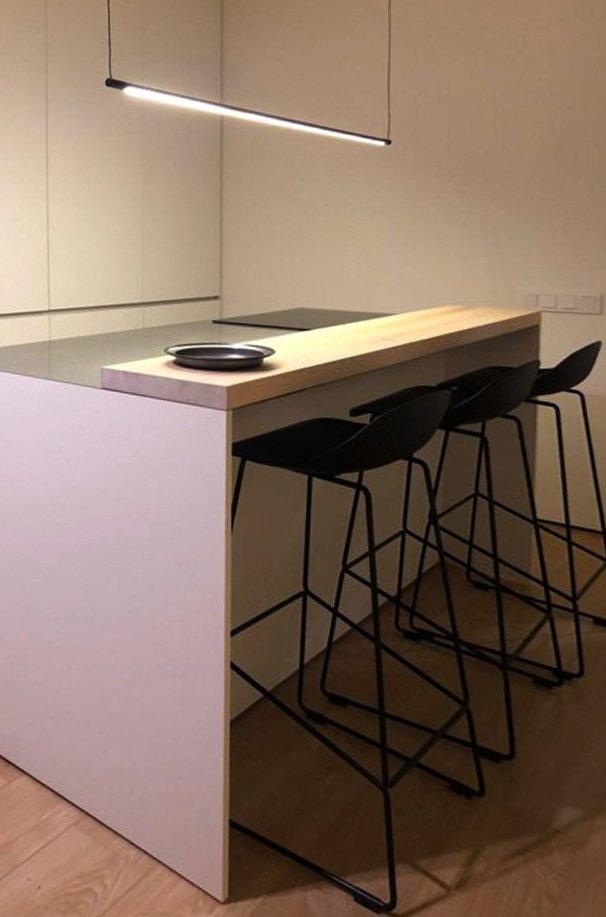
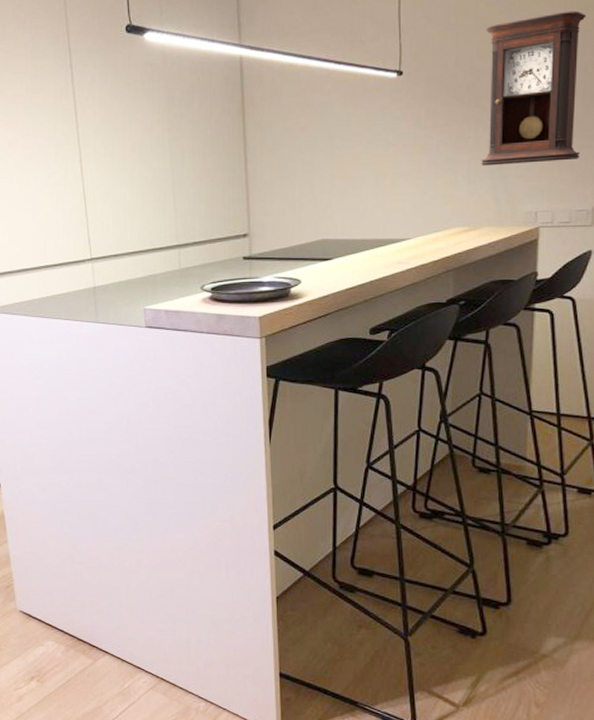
pendulum clock: none [476,91,587,243] -> present [481,10,586,166]

